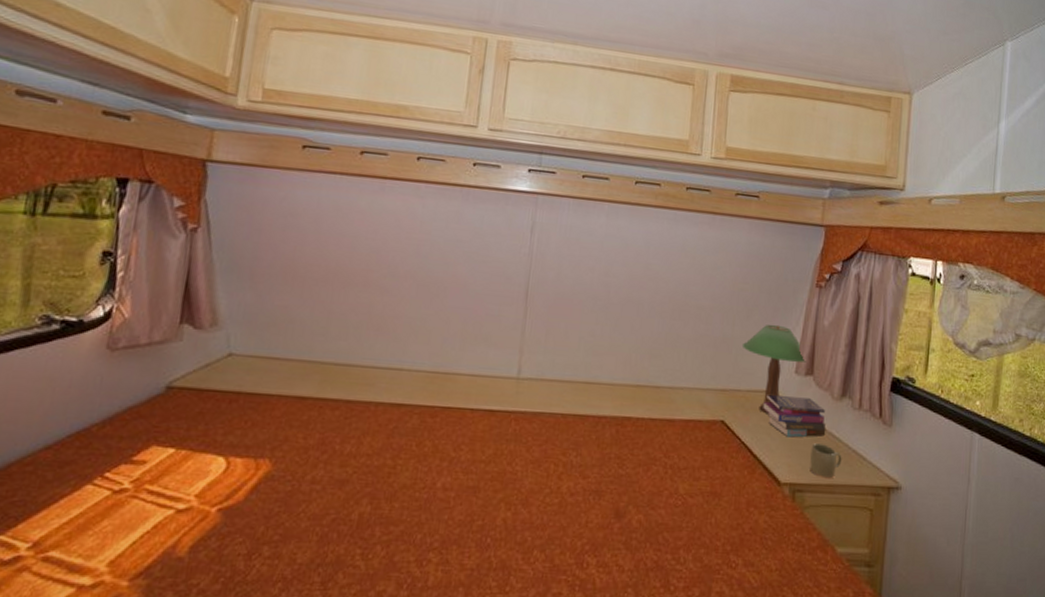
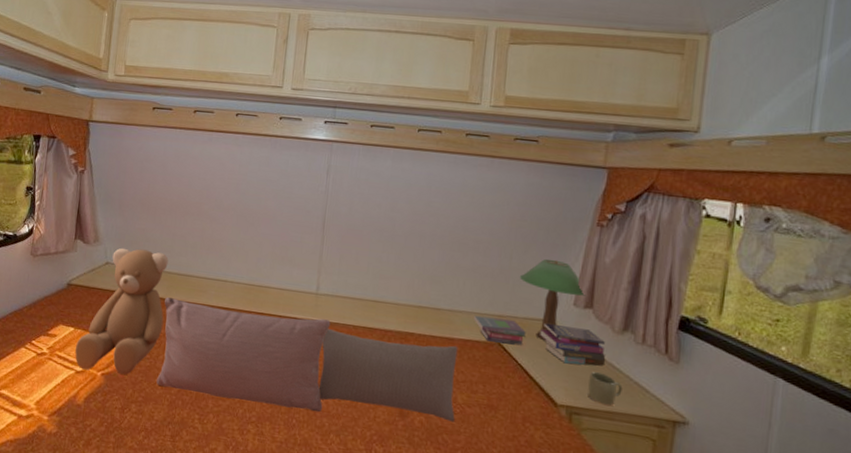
teddy bear: none [175,332,322,508] -> present [75,248,169,375]
pillow: none [301,396,535,525] -> present [156,297,331,412]
pillow: none [519,419,680,517] -> present [318,328,458,422]
books: none [696,391,749,422] -> present [474,315,526,346]

